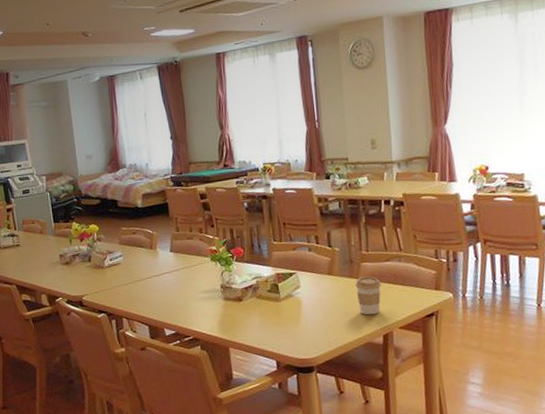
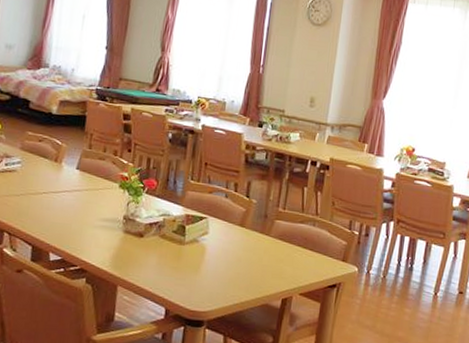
coffee cup: present [355,276,382,315] -> none [264,234,292,276]

